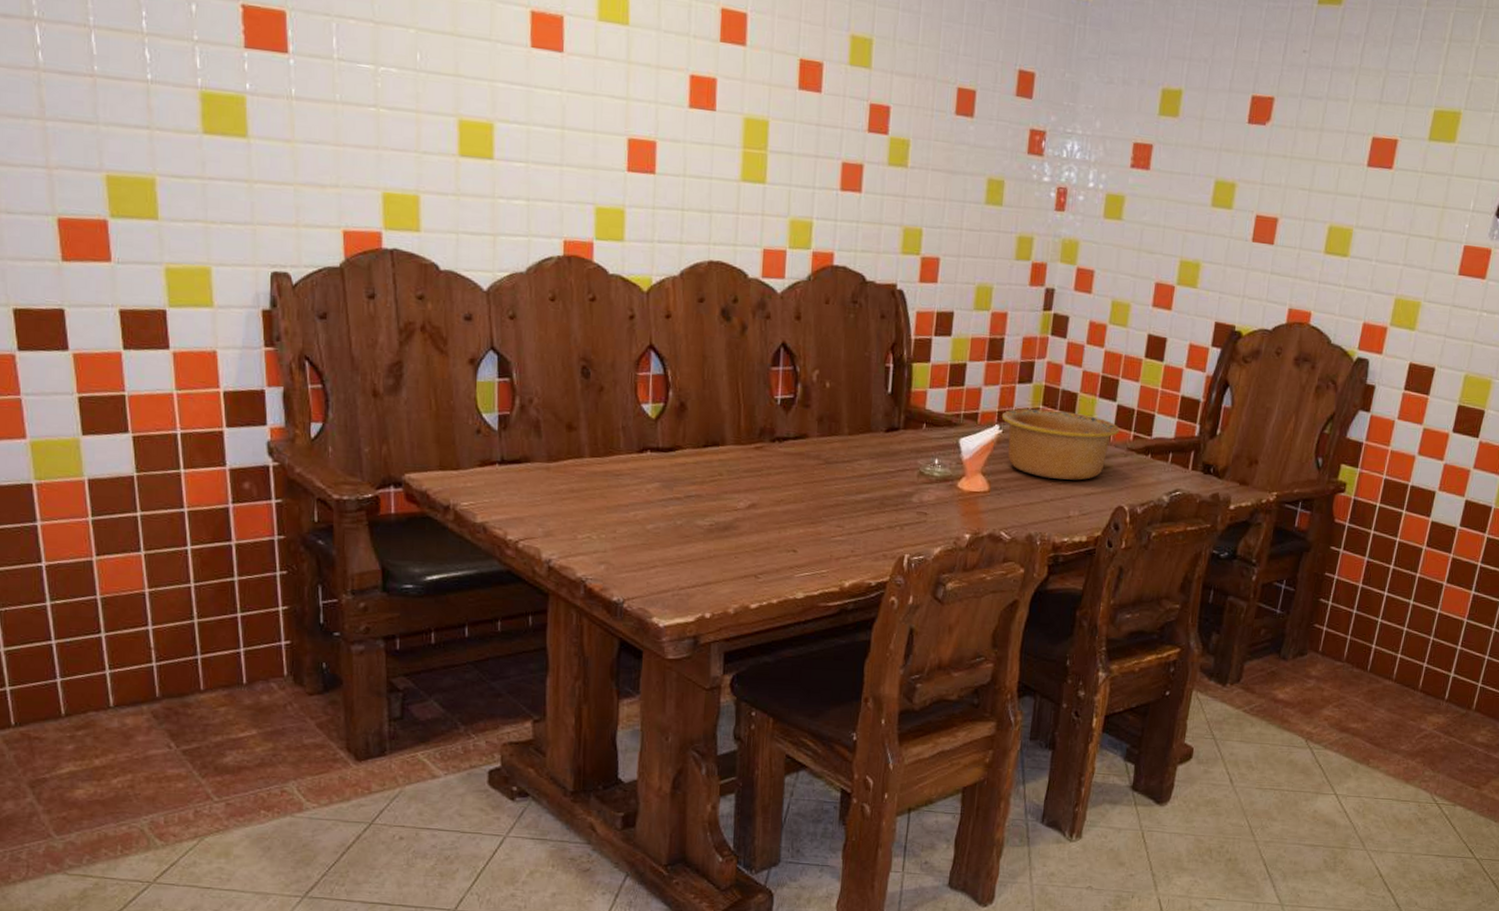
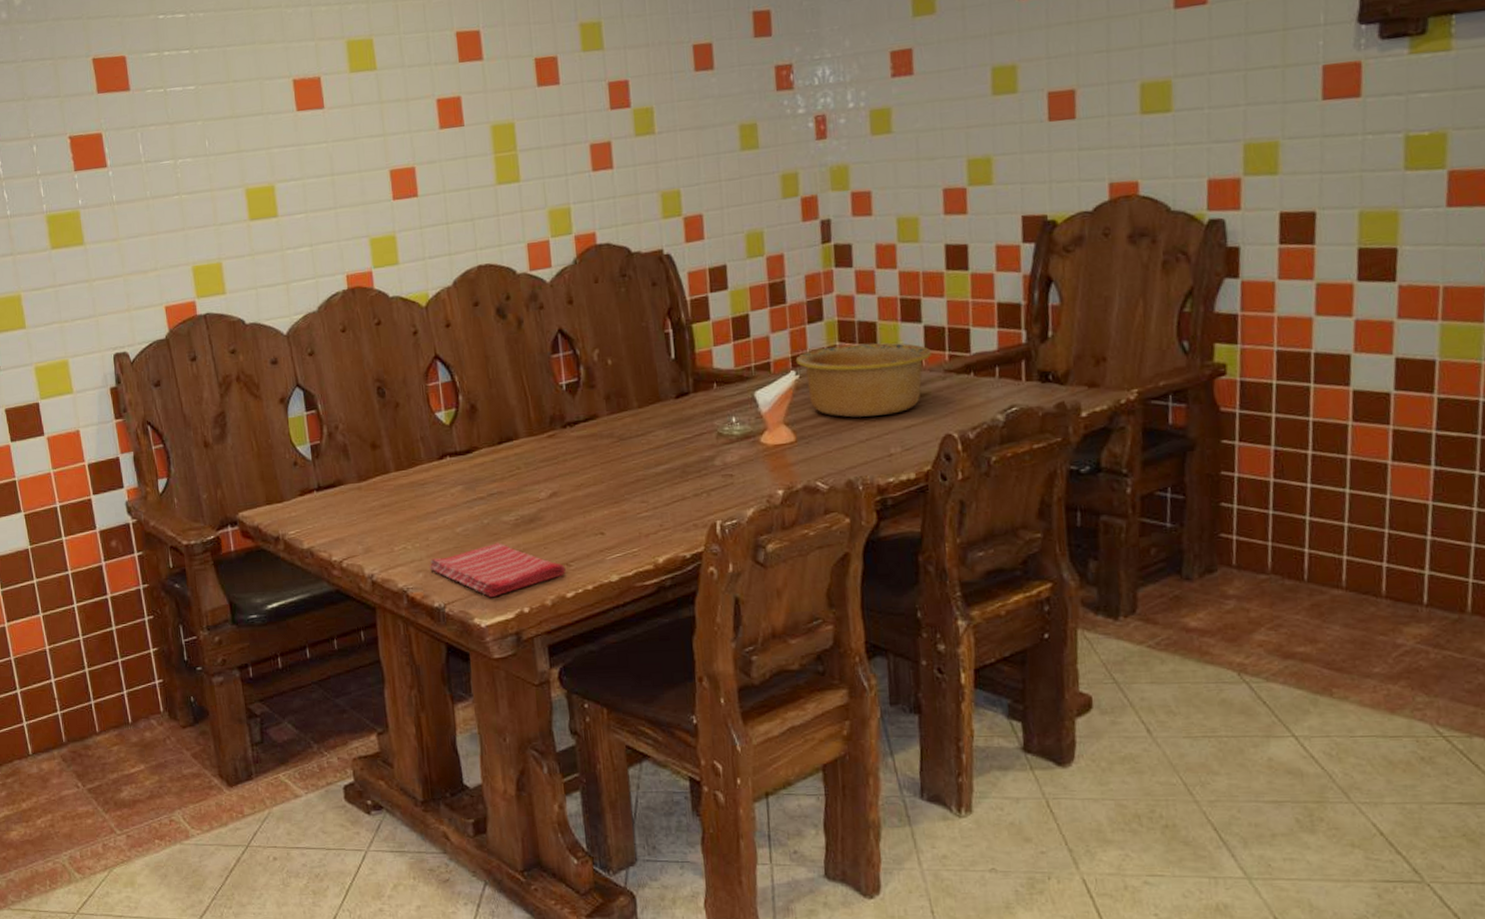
dish towel: none [612,545,753,599] -> present [429,543,566,598]

